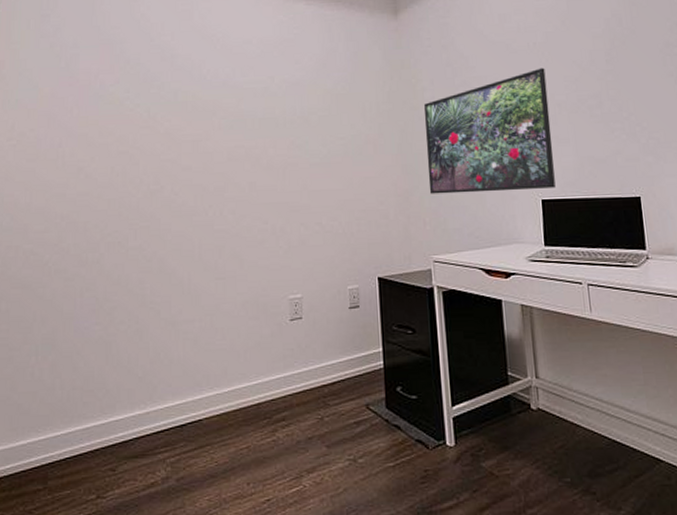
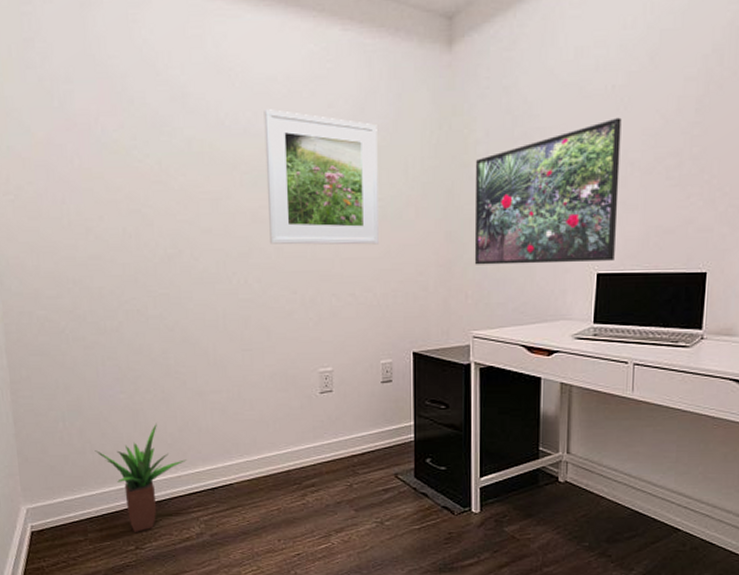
potted plant: none [64,355,156,478] -> present [95,423,187,532]
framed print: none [240,66,342,179] -> present [264,109,379,245]

